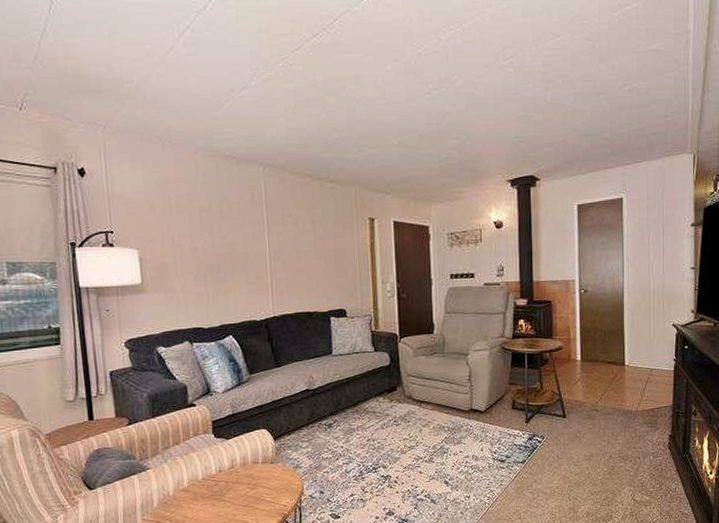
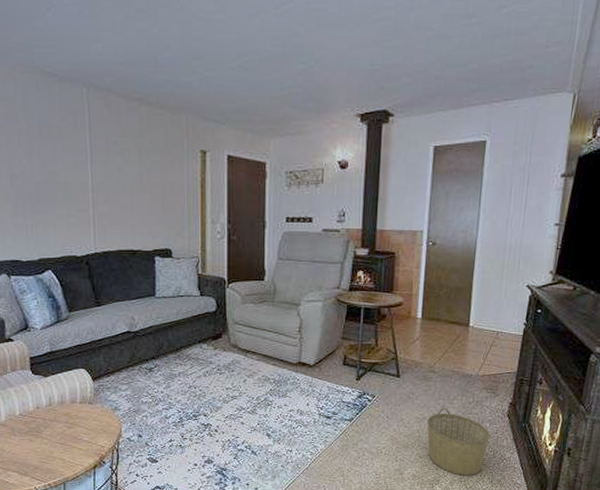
basket: none [595,444,655,510] -> present [427,408,490,476]

